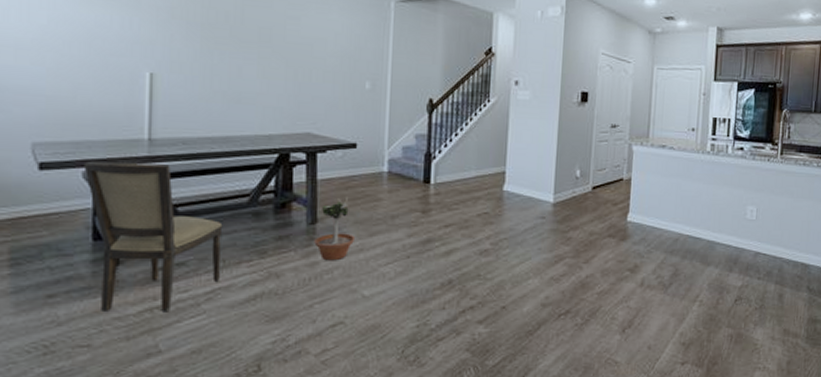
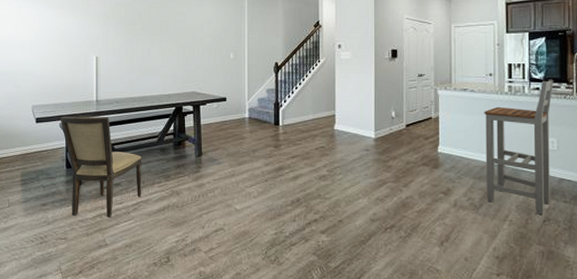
potted tree: present [314,197,356,261] -> none [201,137,229,183]
bar stool: none [677,138,759,294] -> present [484,79,554,215]

